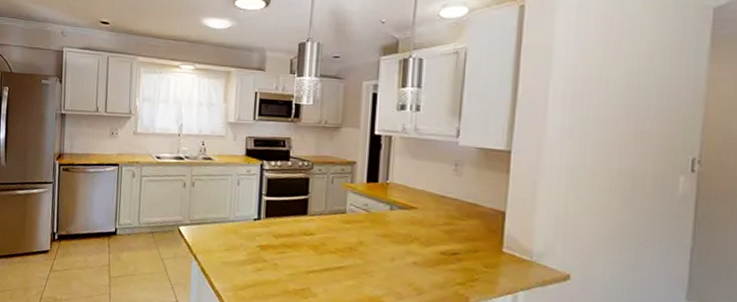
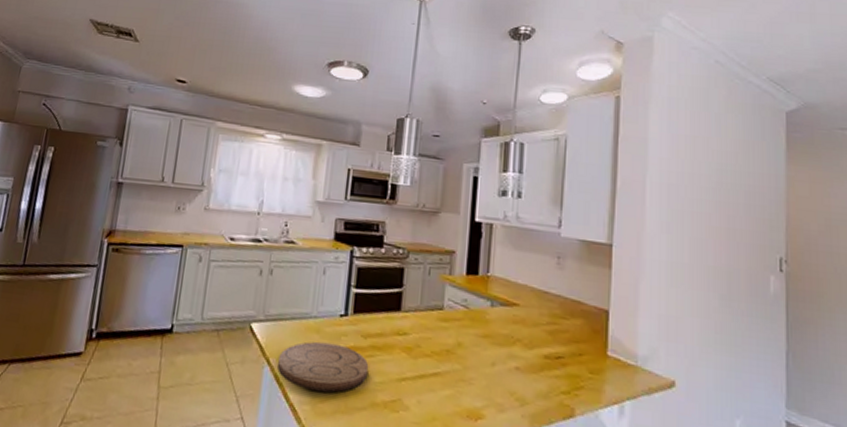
cutting board: none [203,241,281,282] -> present [277,341,369,393]

